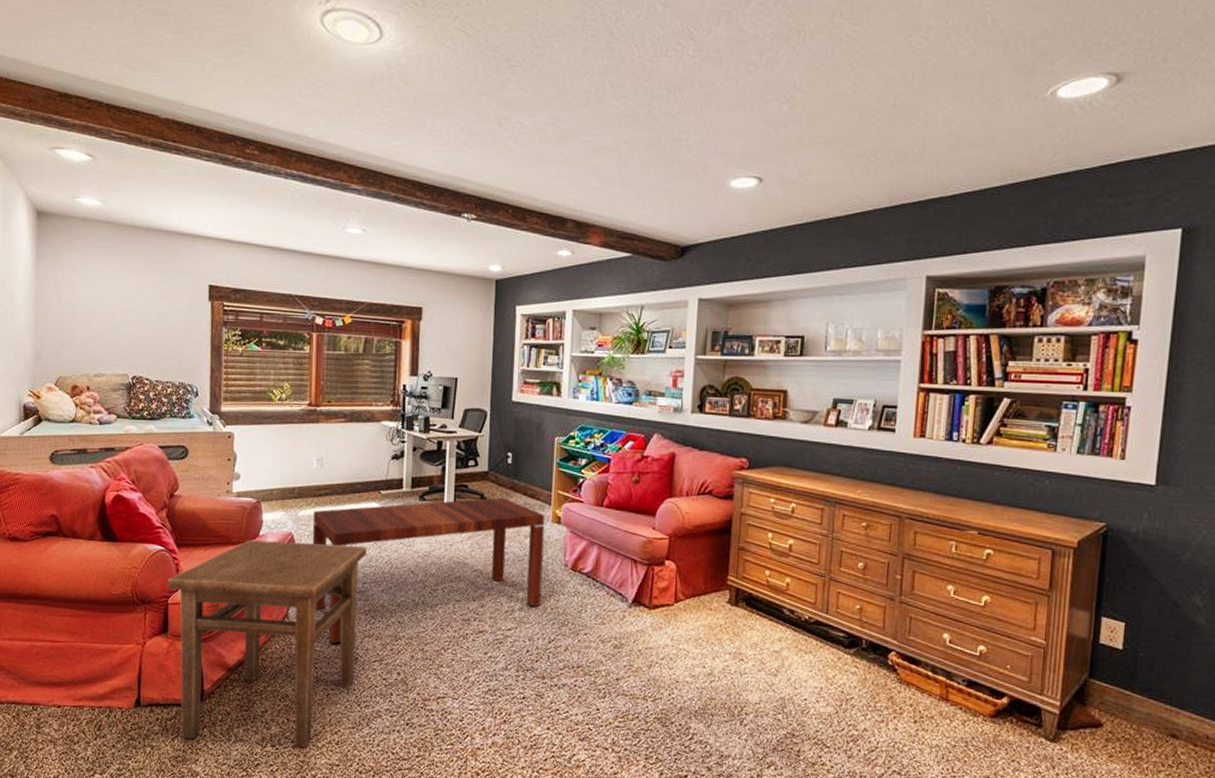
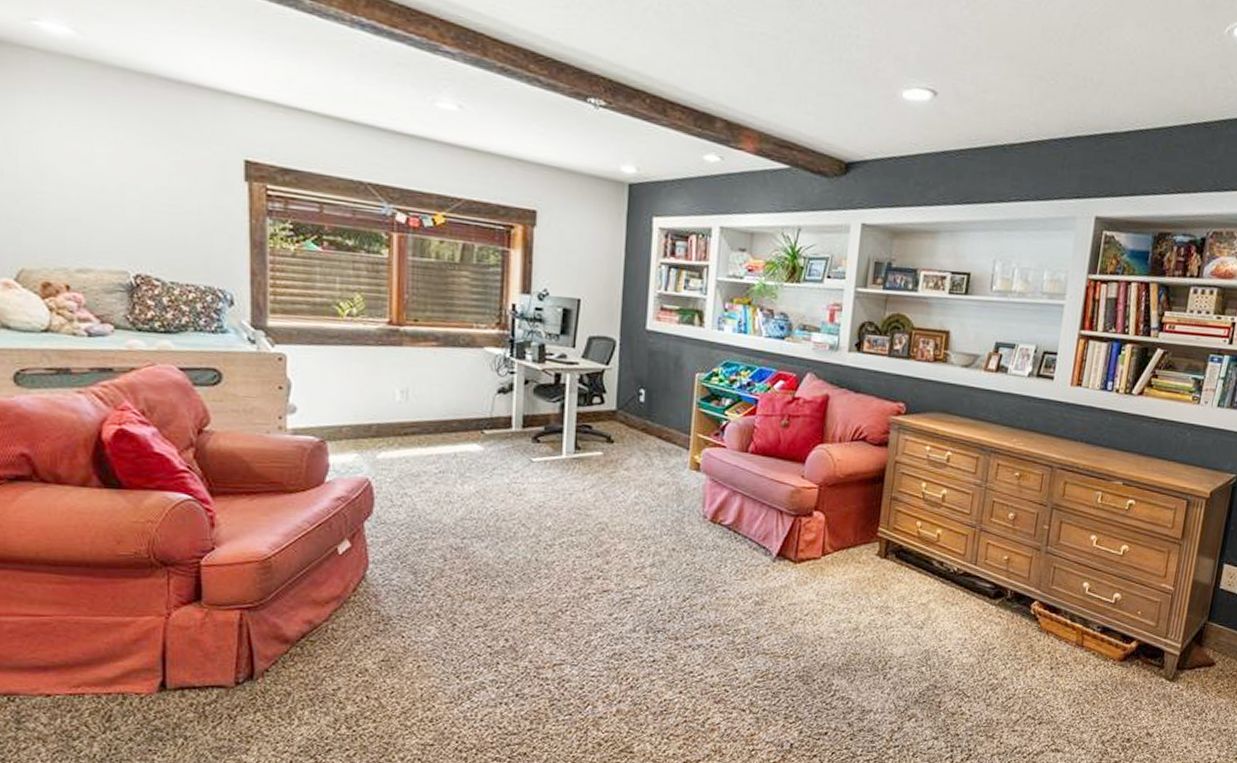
side table: present [168,540,368,747] -> none [199,487,467,727]
coffee table: present [312,497,545,643] -> none [396,440,682,608]

